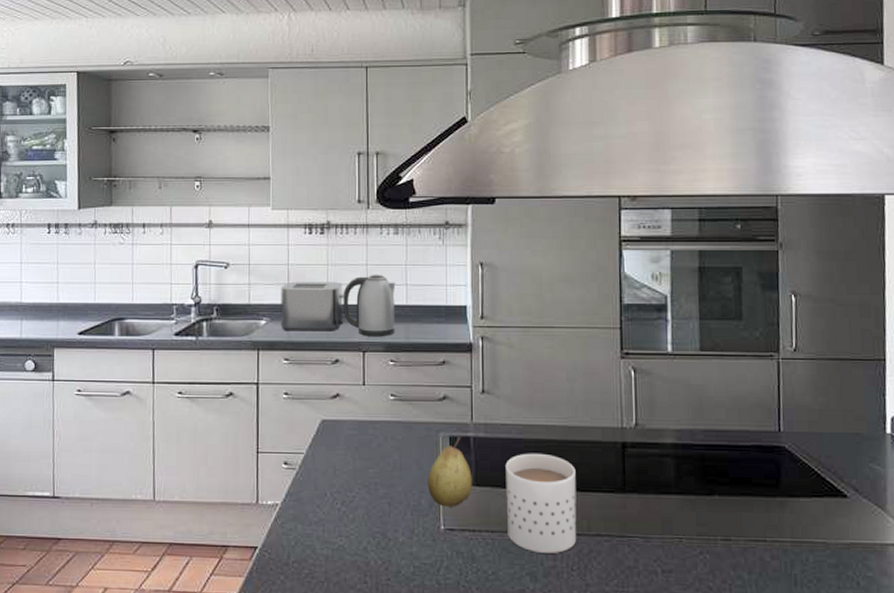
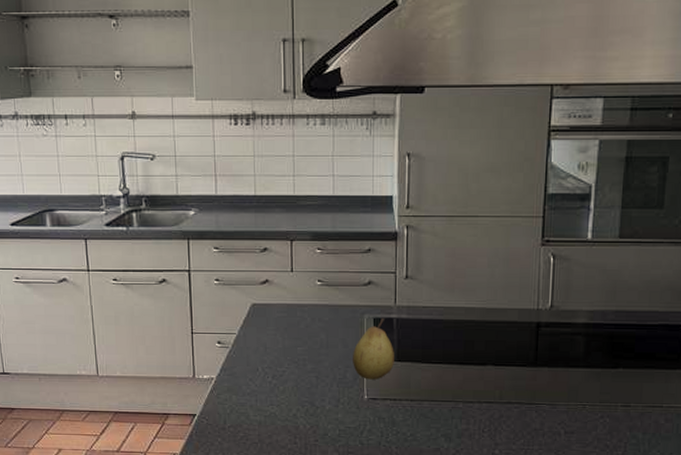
toaster: present [280,281,344,332] -> none [208,173,272,221]
kettle: present [343,274,396,336] -> none [270,165,323,226]
mug: present [505,453,577,553] -> none [425,332,492,418]

